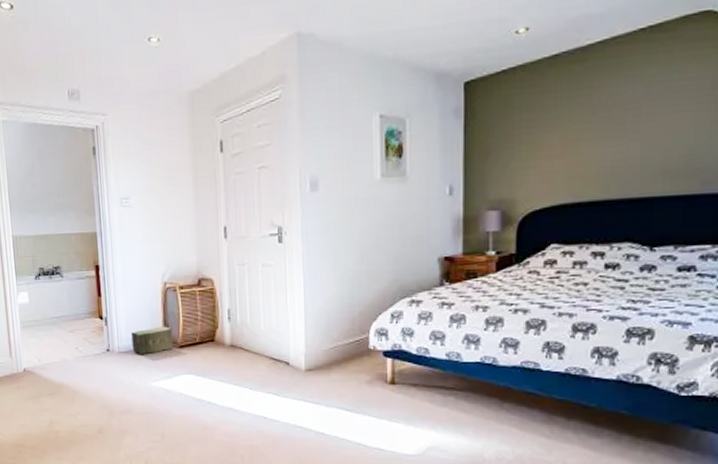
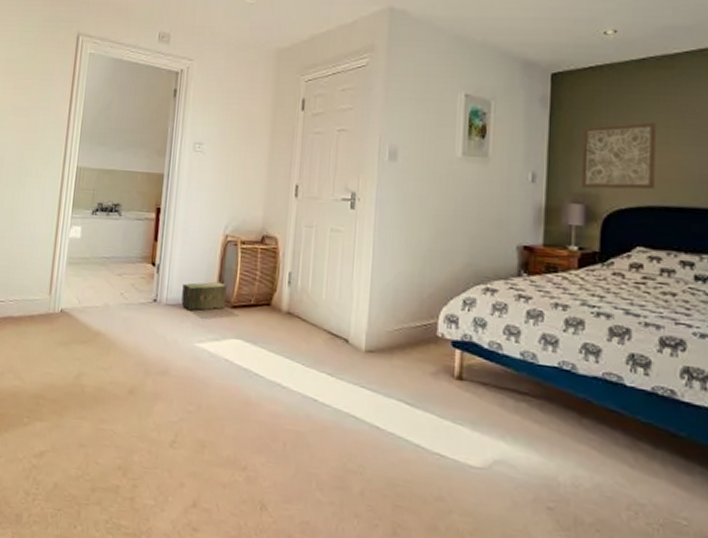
wall art: none [498,121,568,194] -> present [582,122,656,190]

